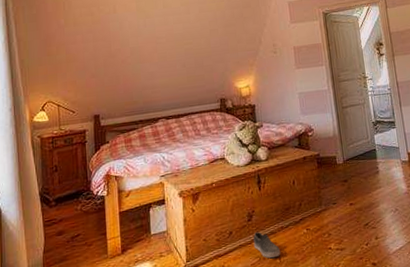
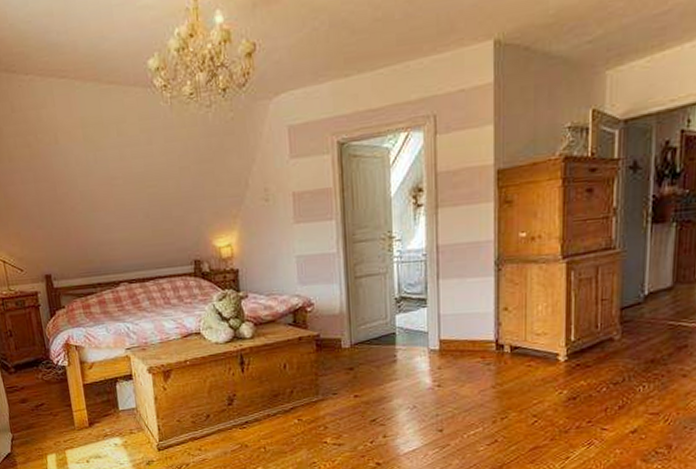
shoe: present [253,232,281,259] -> none [233,418,266,447]

